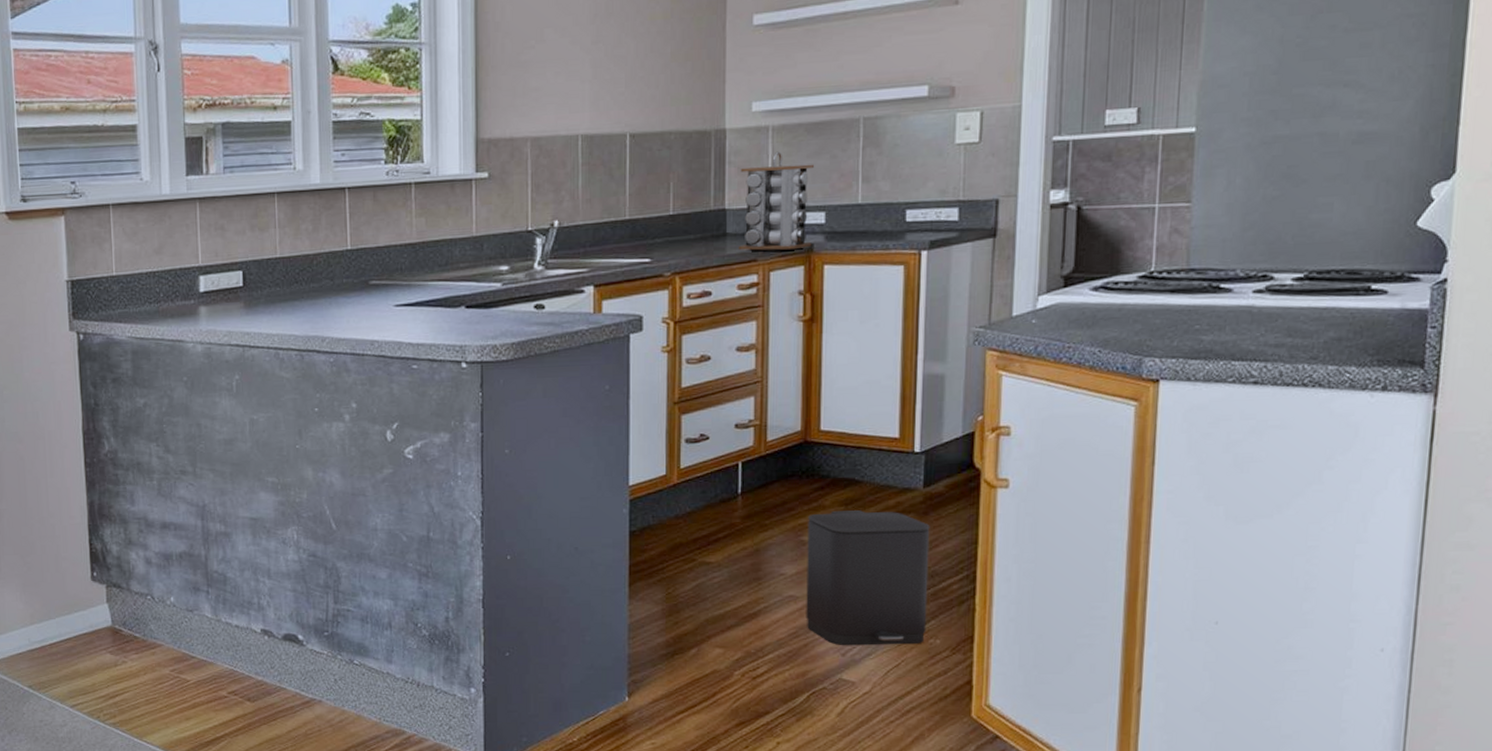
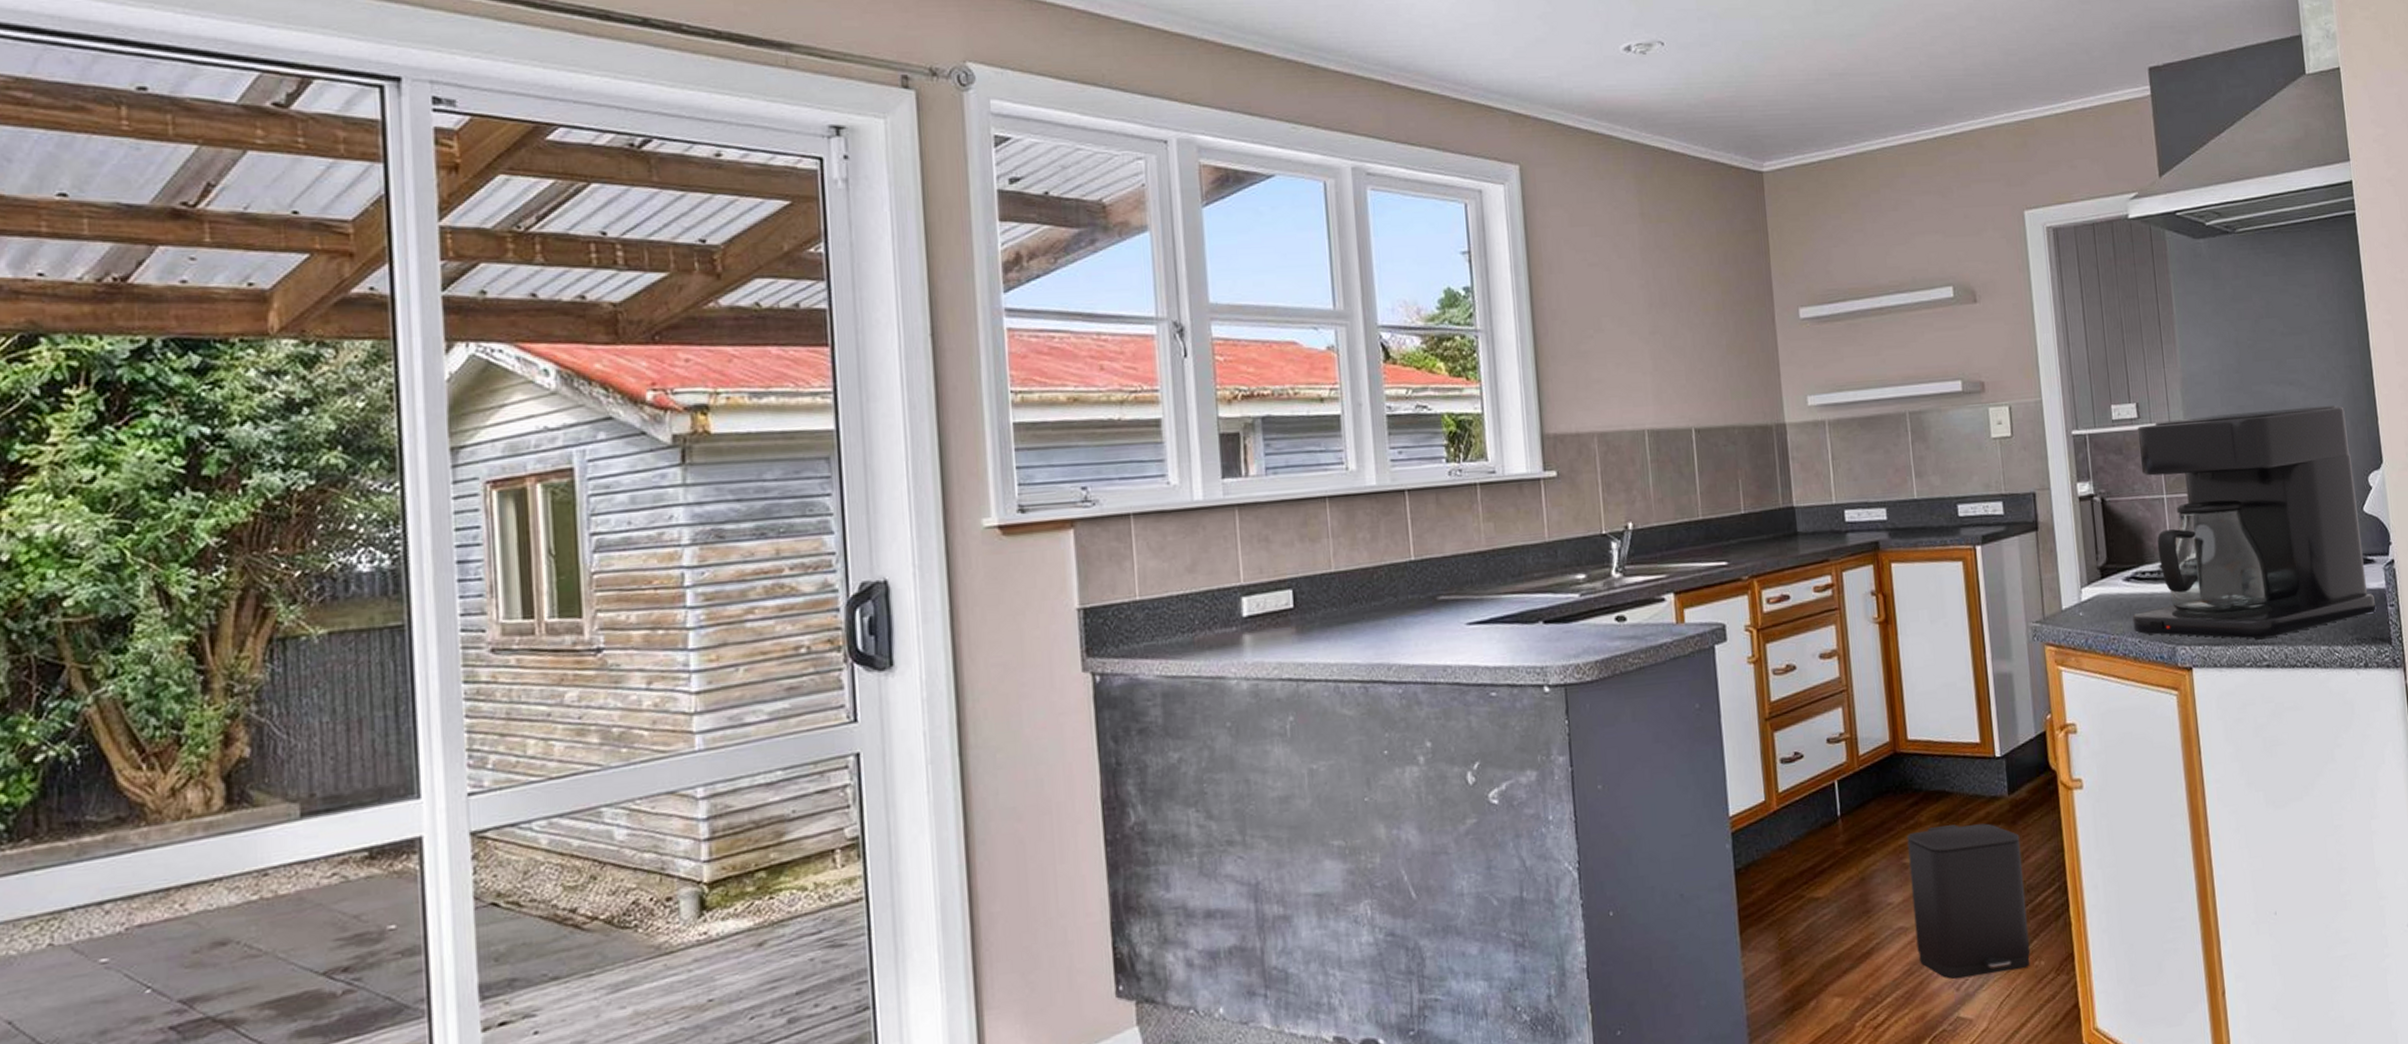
spice rack: present [738,151,815,252] -> none [1803,446,1878,552]
coffee maker: none [1094,109,1414,356] -> present [2132,405,2376,640]

